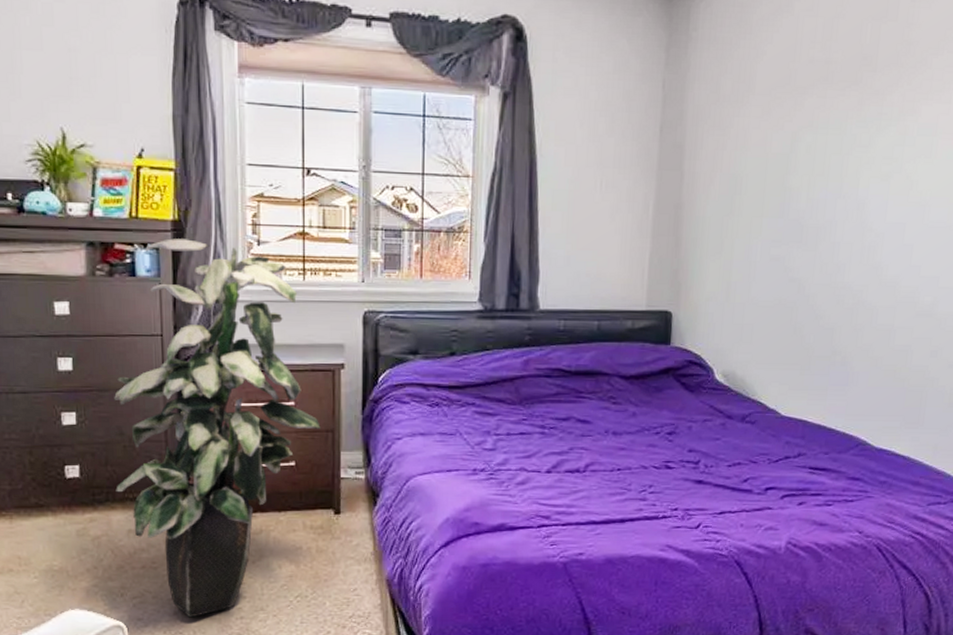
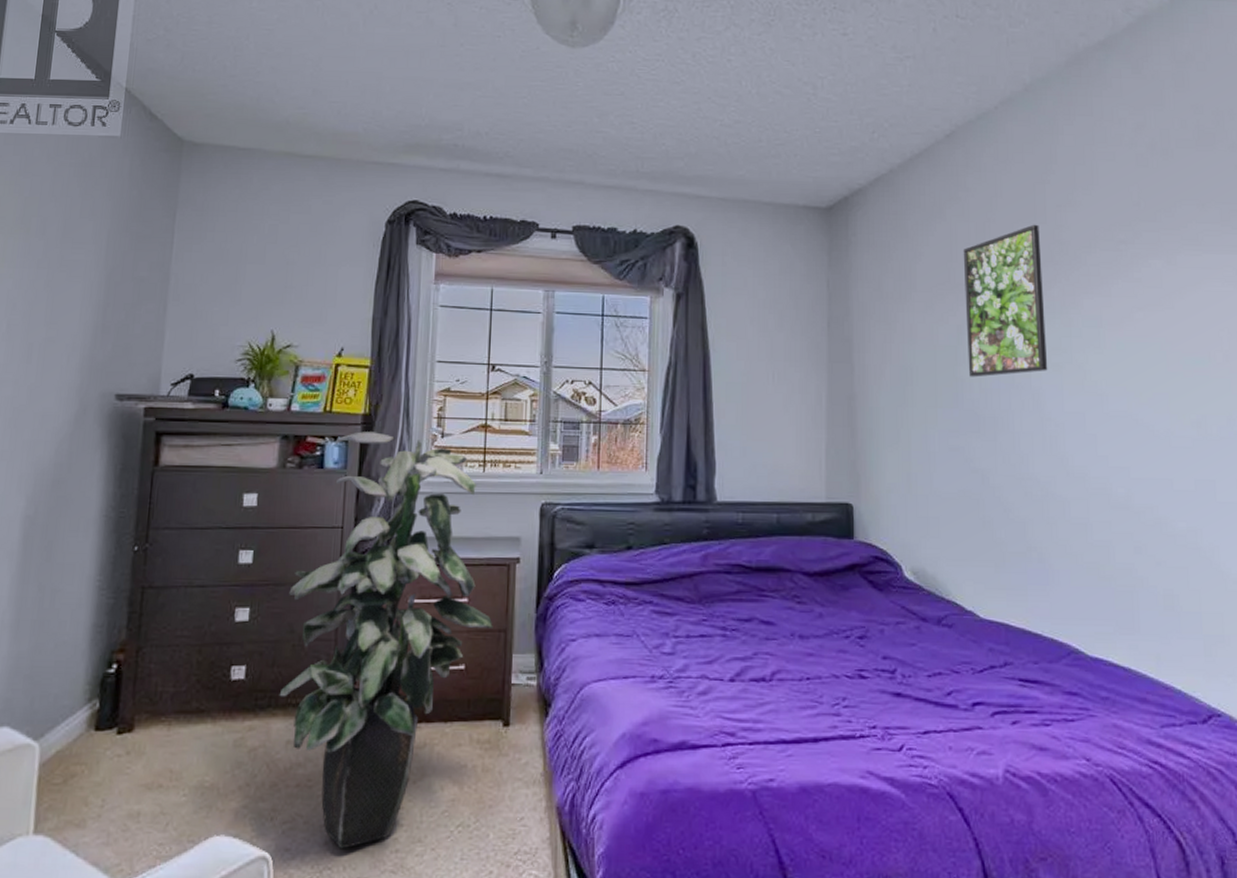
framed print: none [798,21,890,187] -> present [963,224,1048,377]

